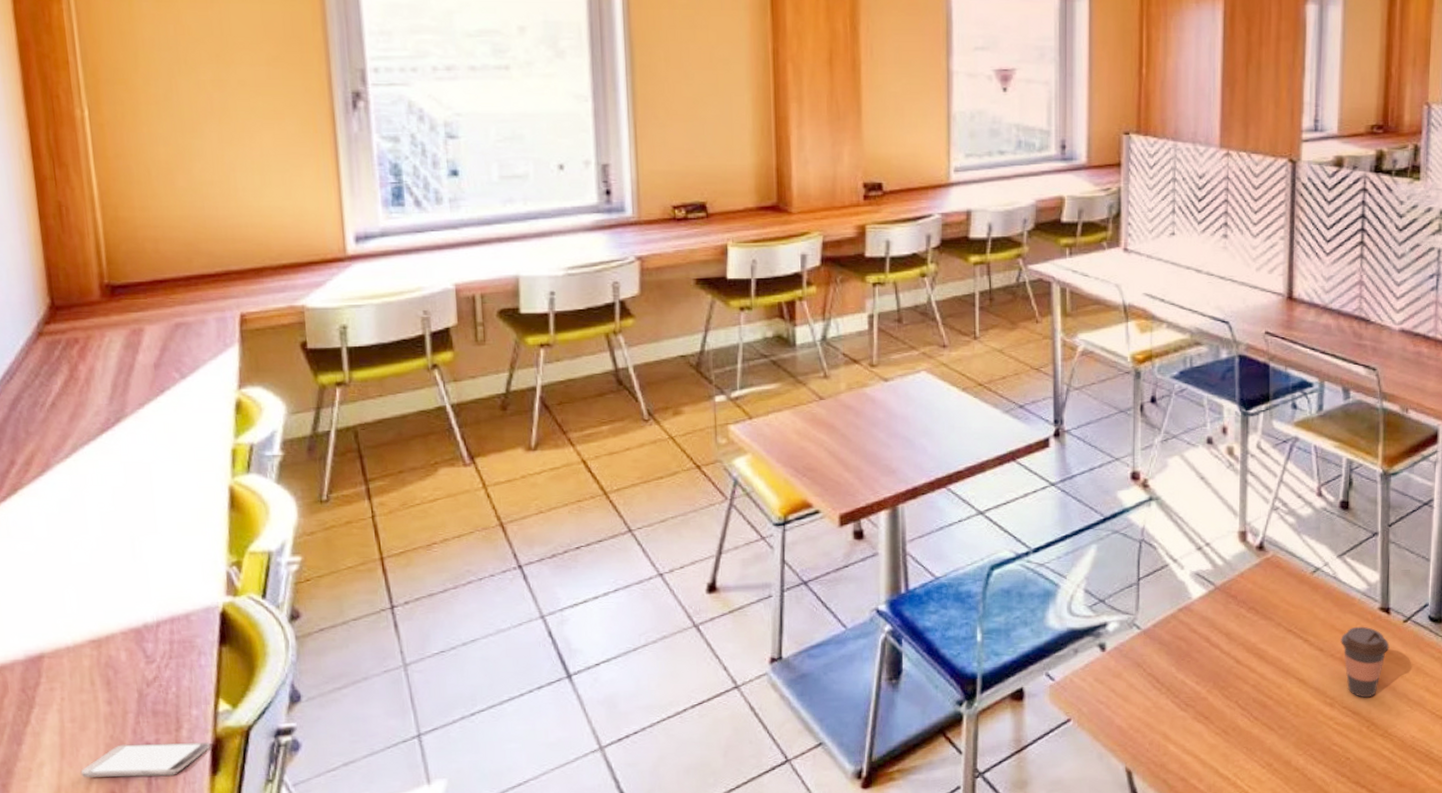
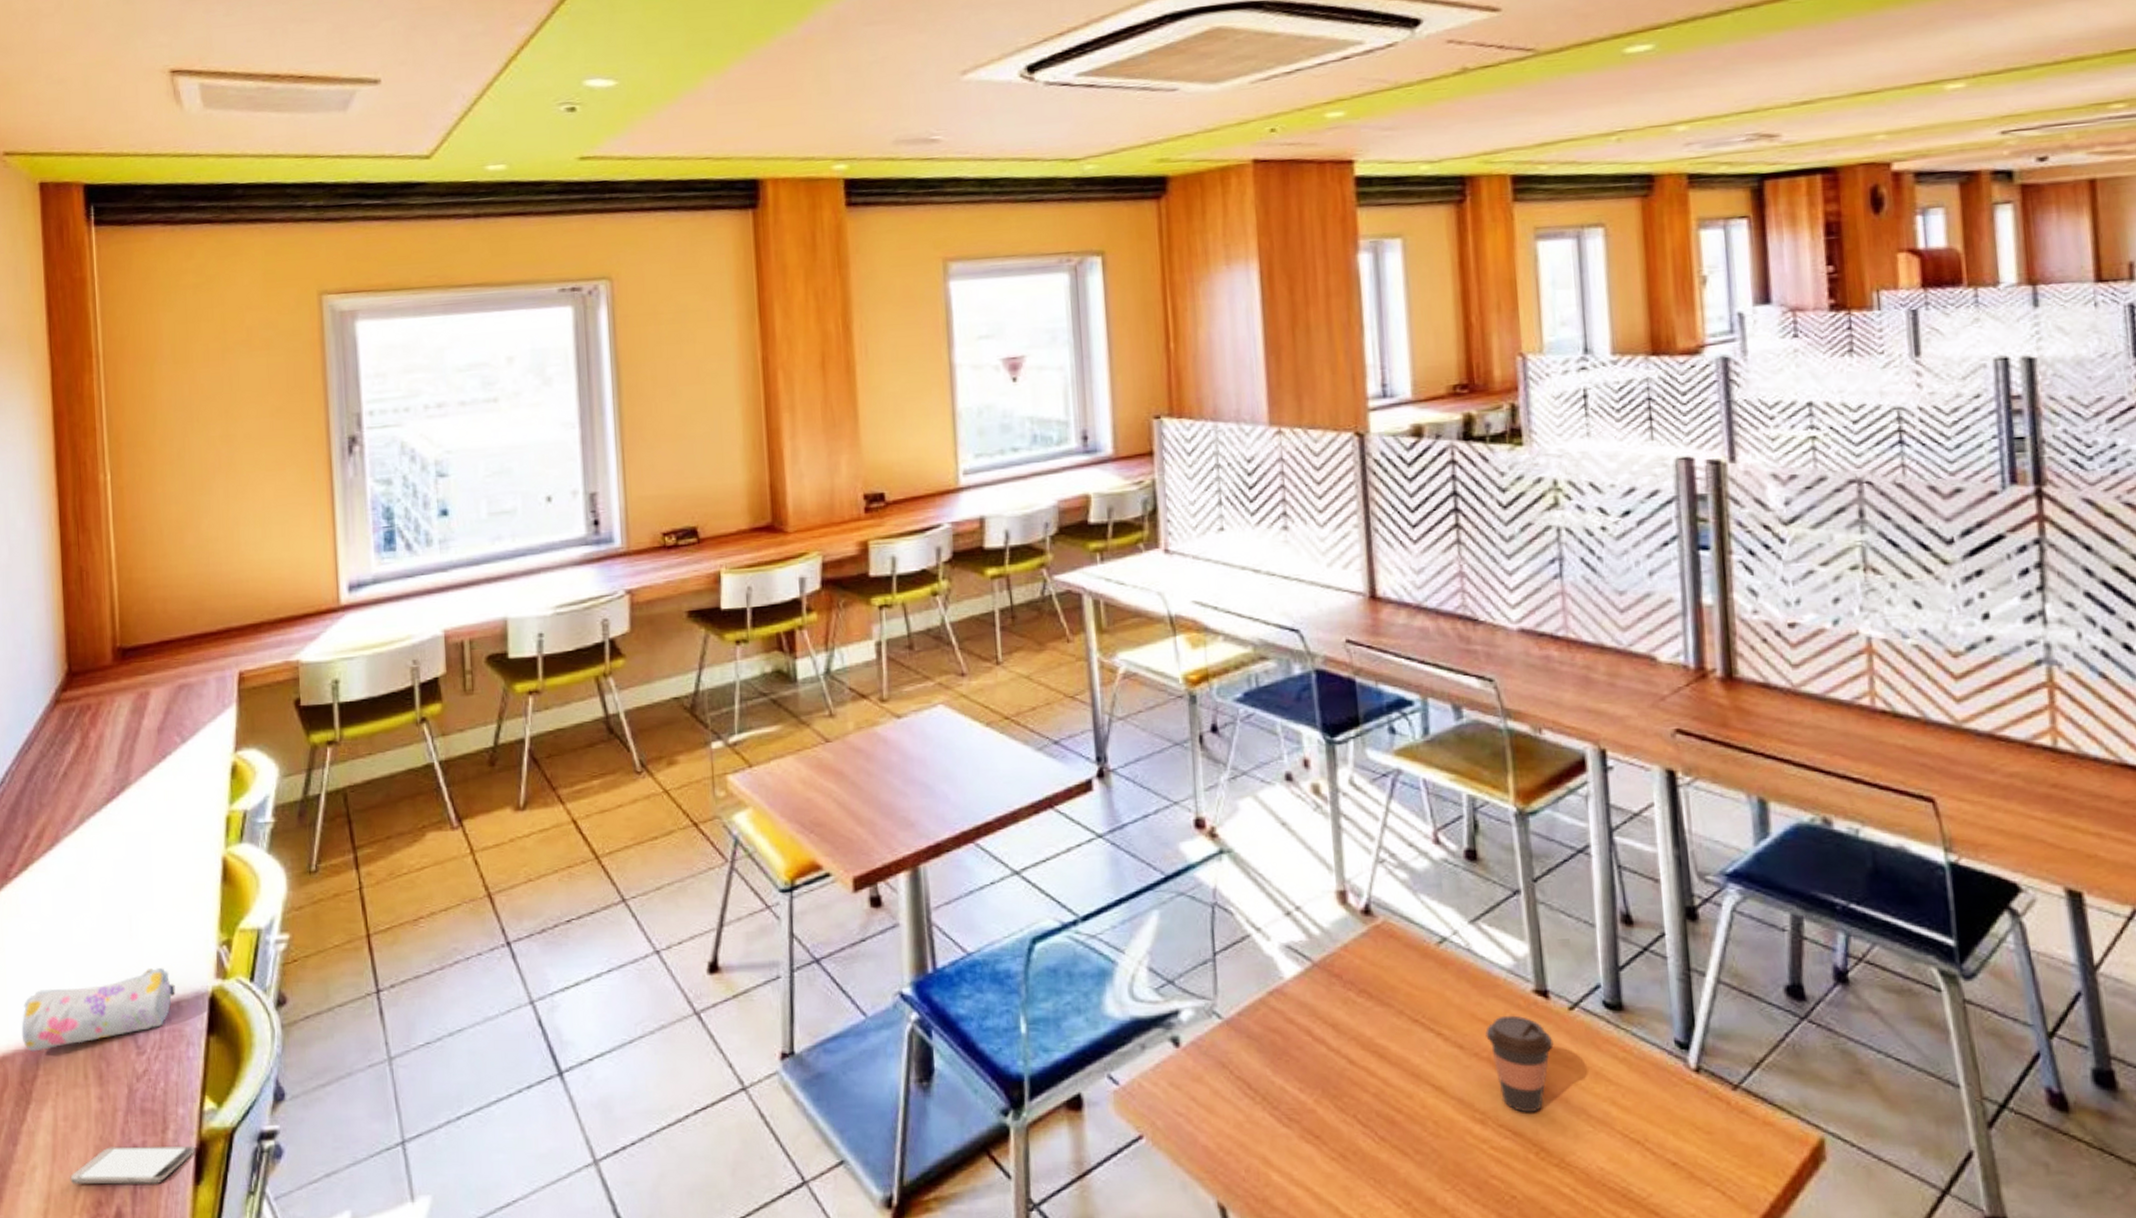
pencil case: none [19,586,184,662] -> present [21,968,175,1052]

